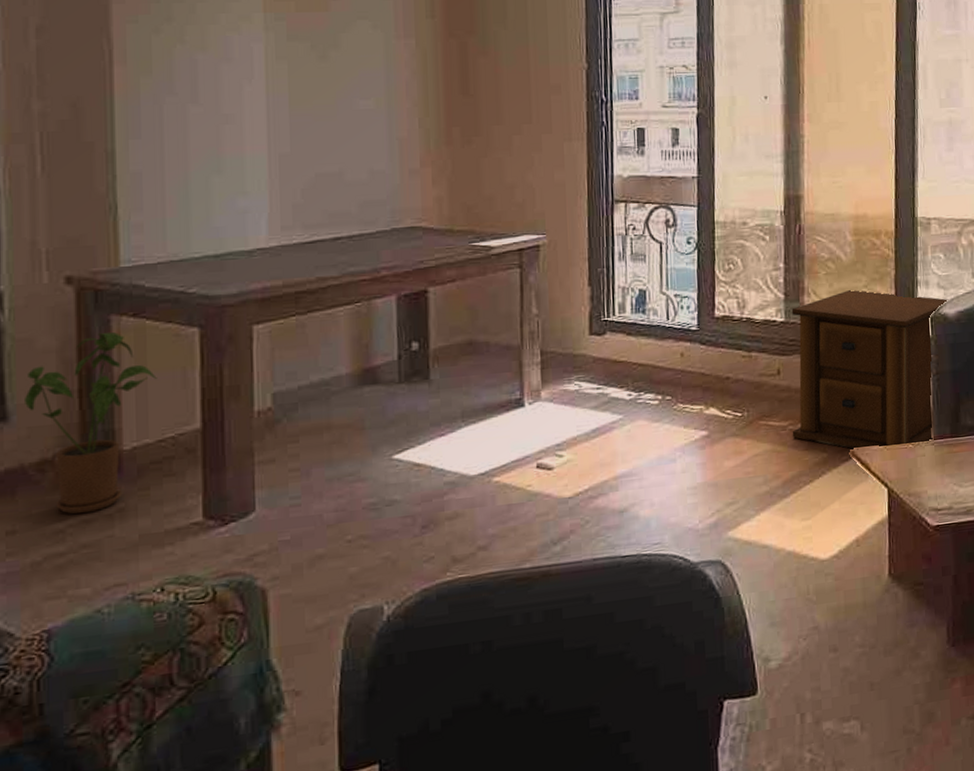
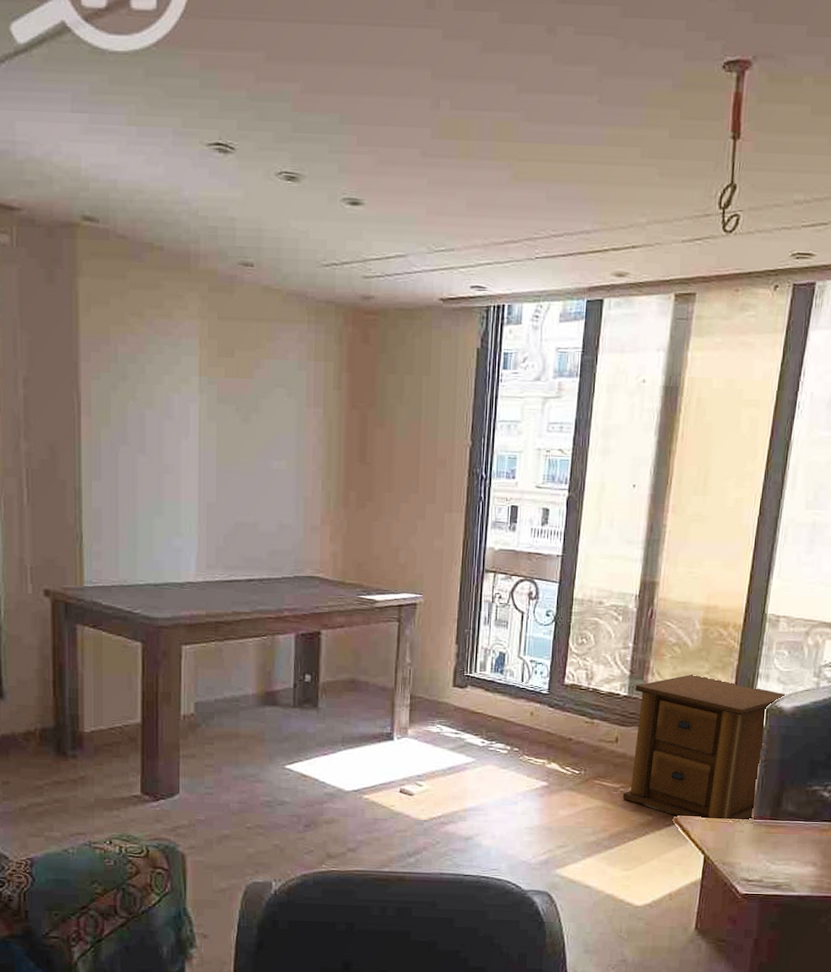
house plant: present [25,332,157,514] -> none [15,638,110,777]

